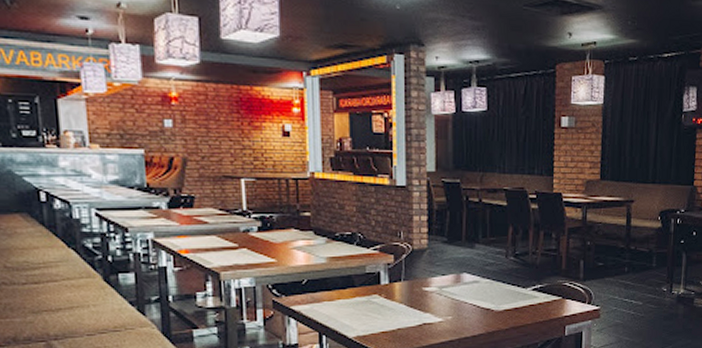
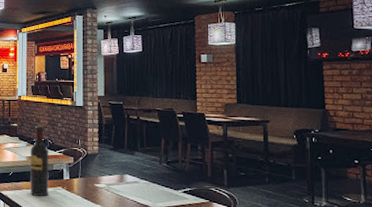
wine bottle: none [332,214,360,309] -> present [30,126,49,196]

